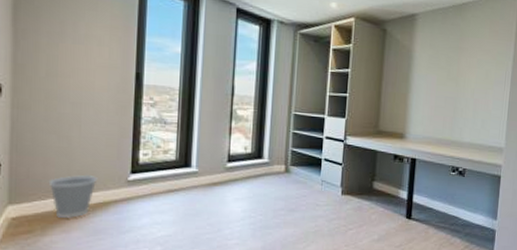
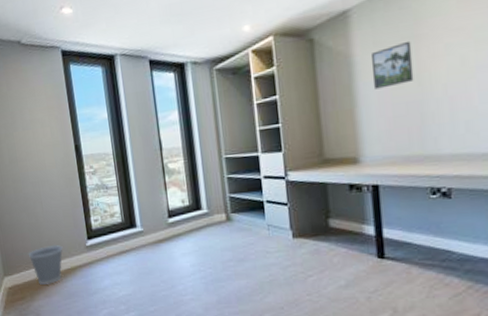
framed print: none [424,50,456,83] -> present [371,40,414,90]

